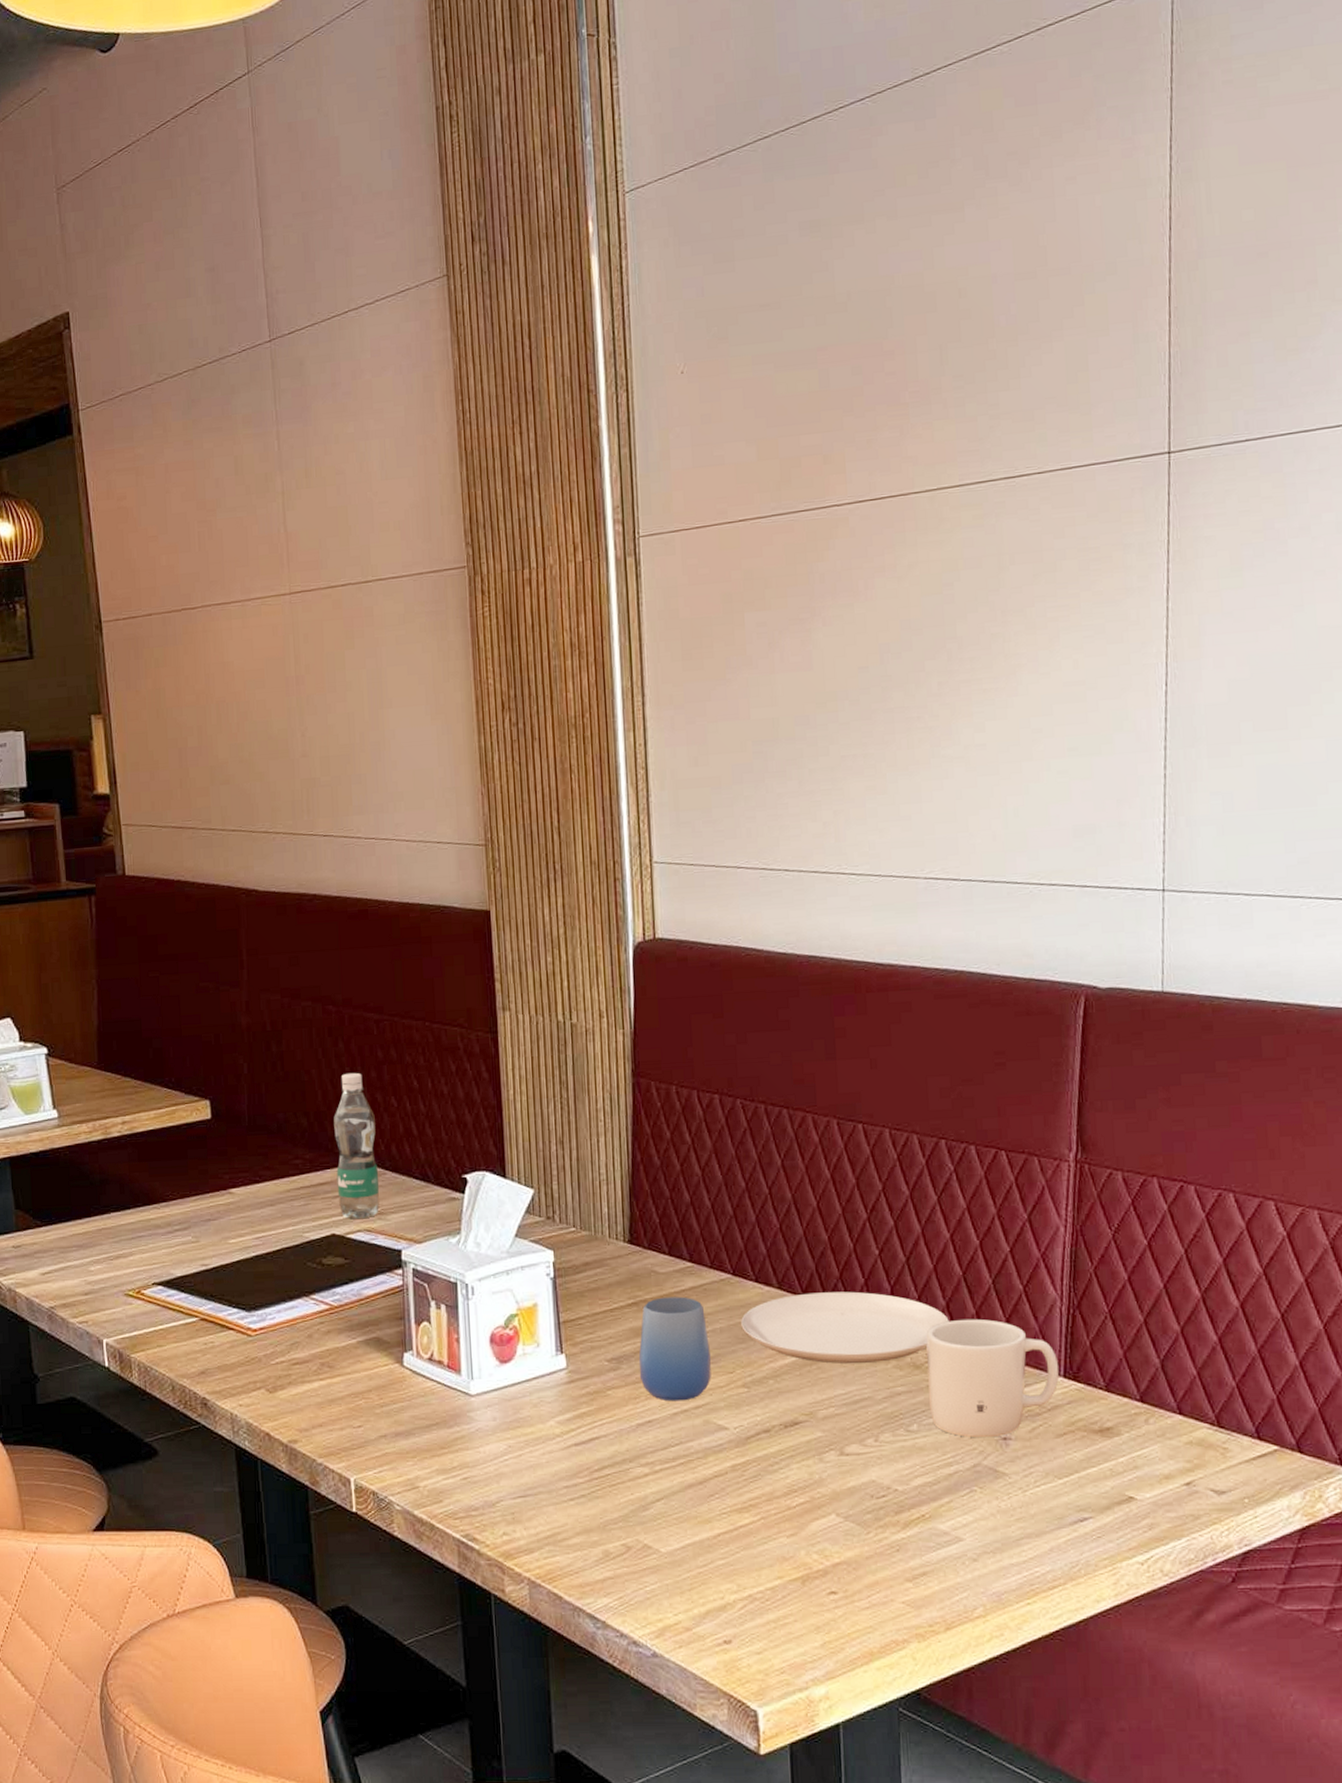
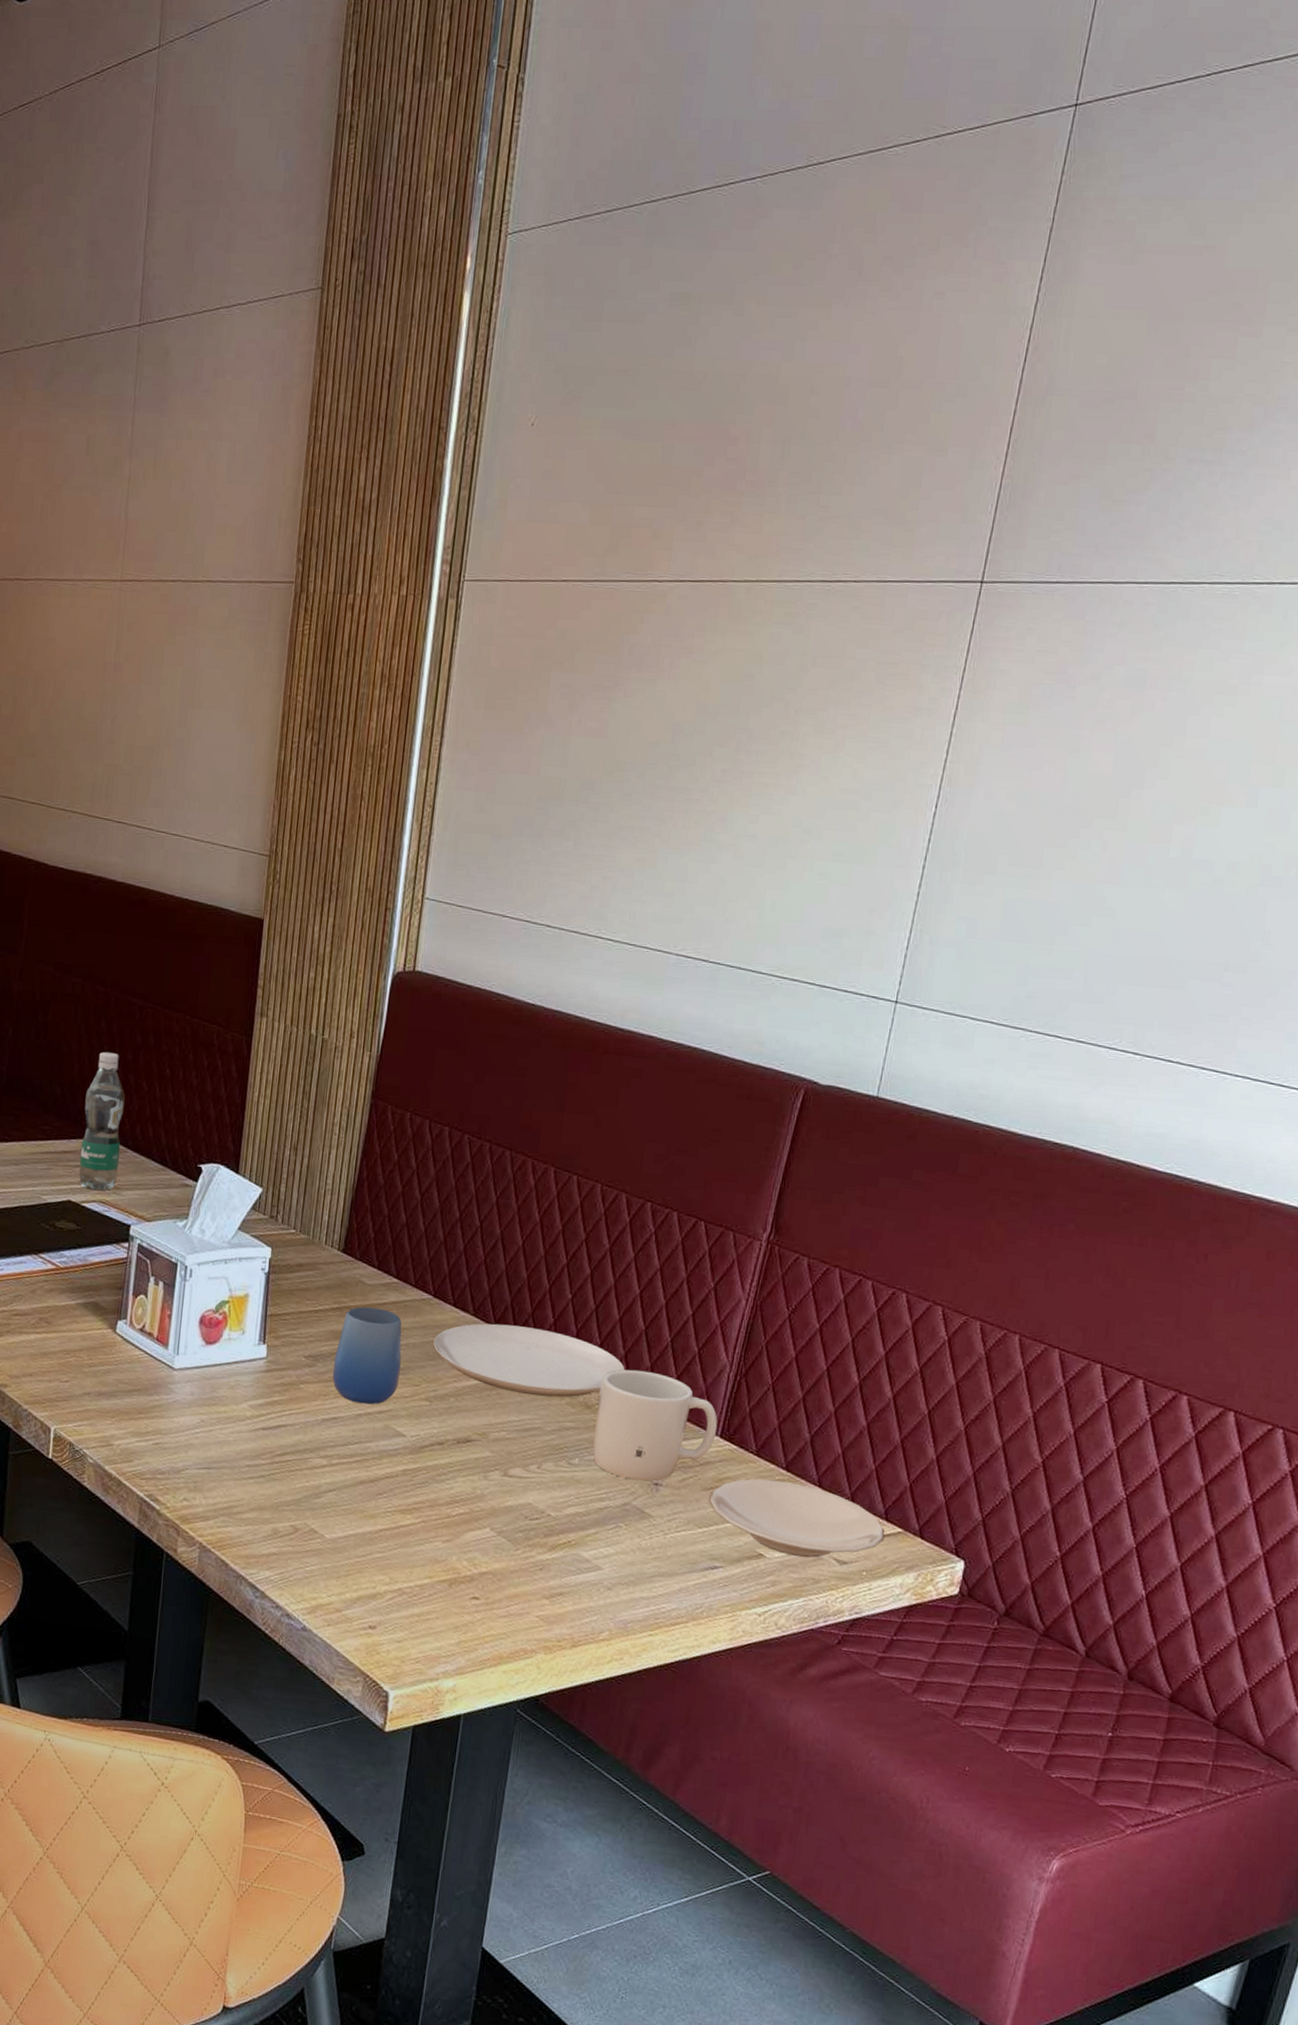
saucer: none [1064,1414,1261,1494] -> present [709,1478,885,1558]

